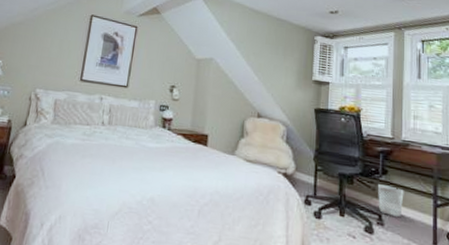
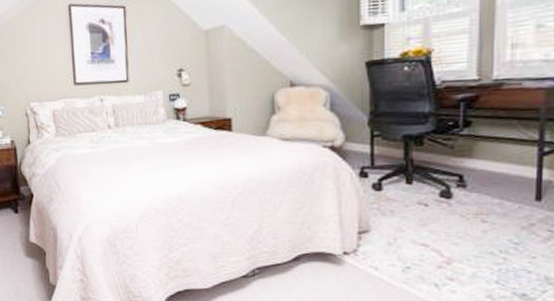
wastebasket: present [378,184,404,217] -> none [458,139,495,175]

